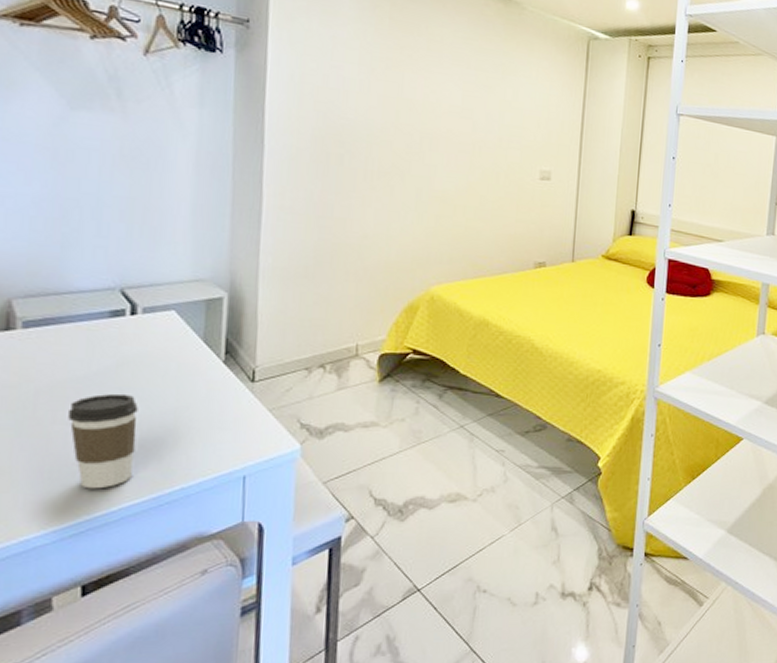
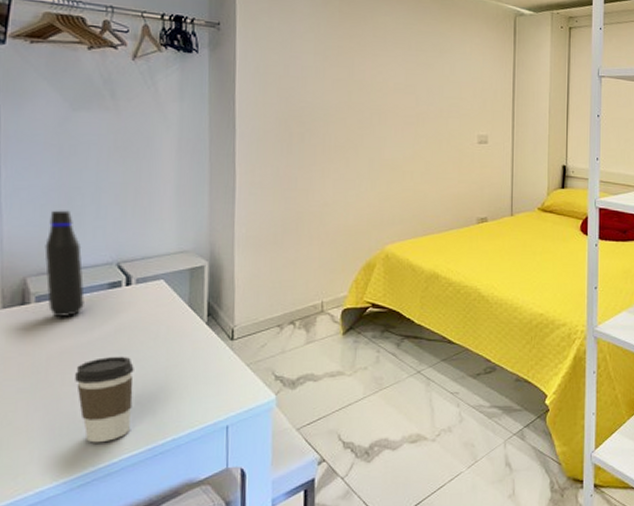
water bottle: none [34,223,81,346] -> present [44,210,85,316]

